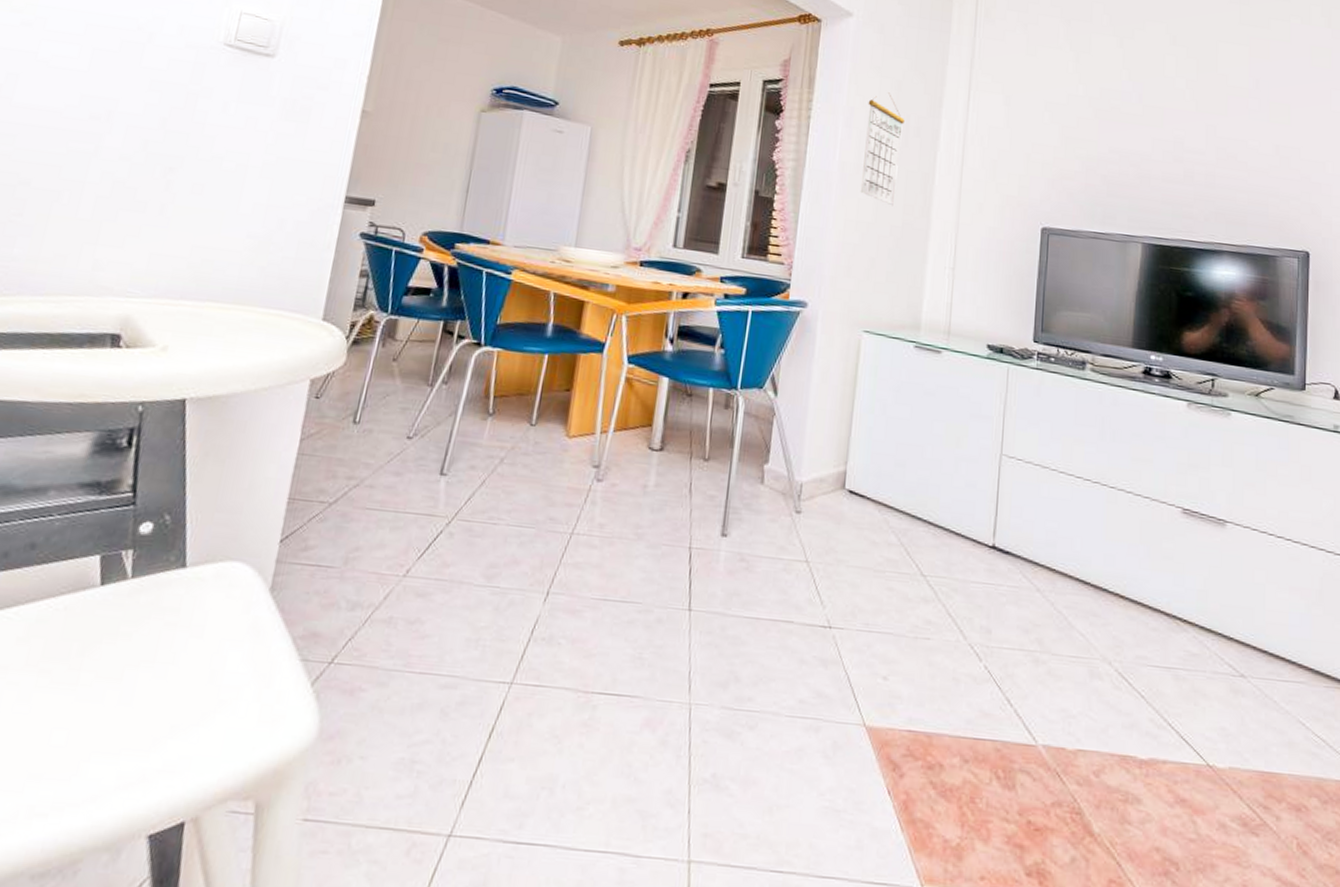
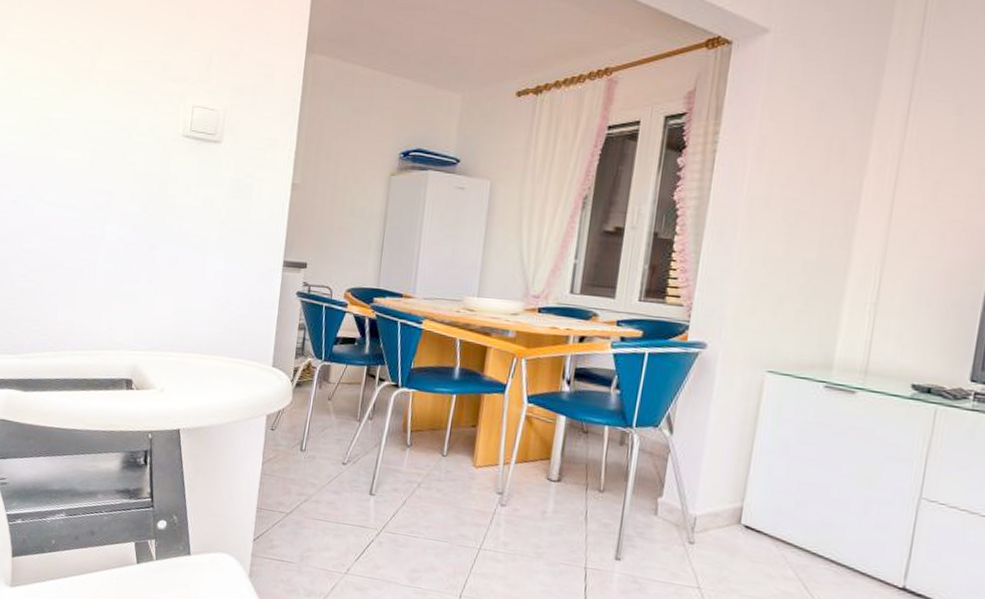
calendar: present [860,92,905,206] -> none [769,114,826,240]

